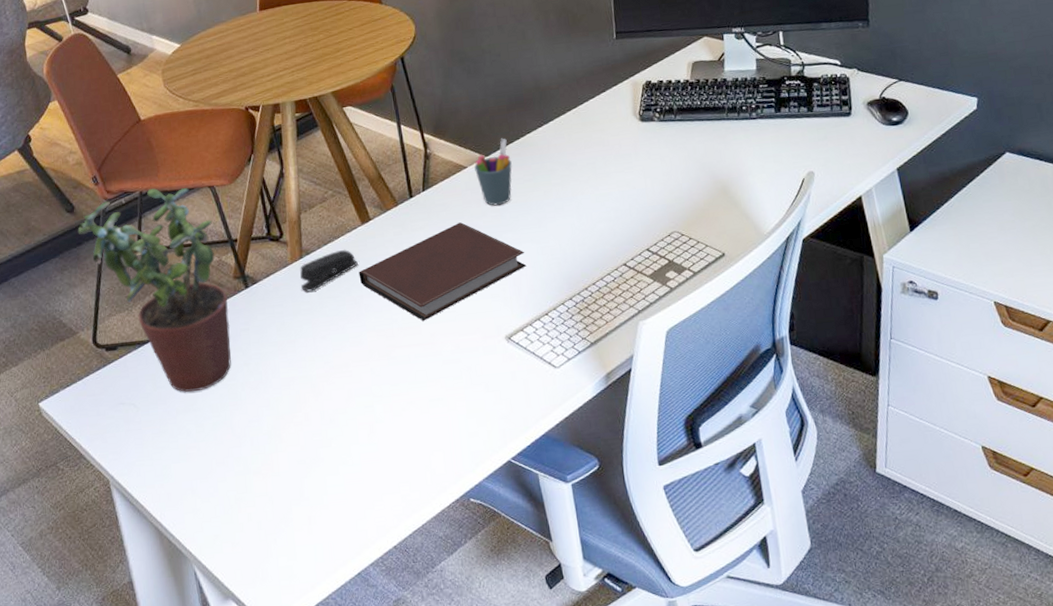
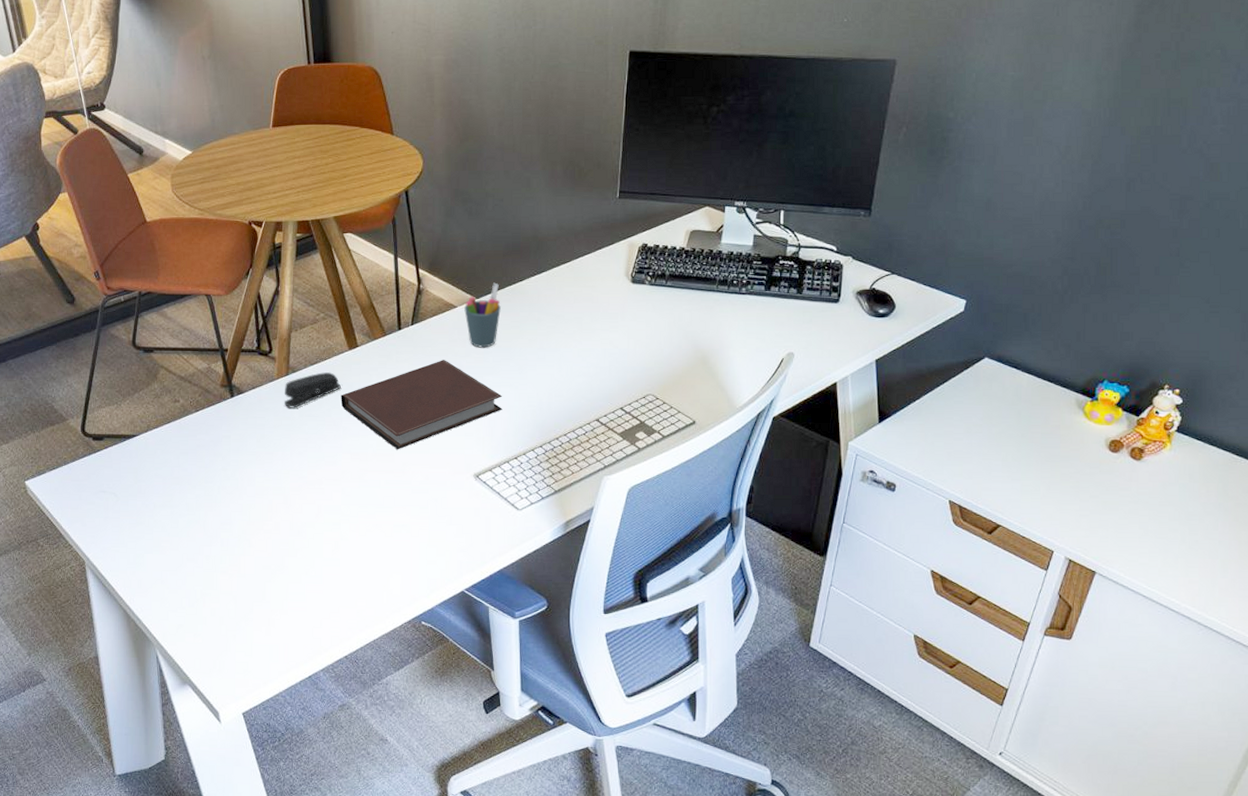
potted plant: present [77,188,231,392] -> none [76,290,213,489]

